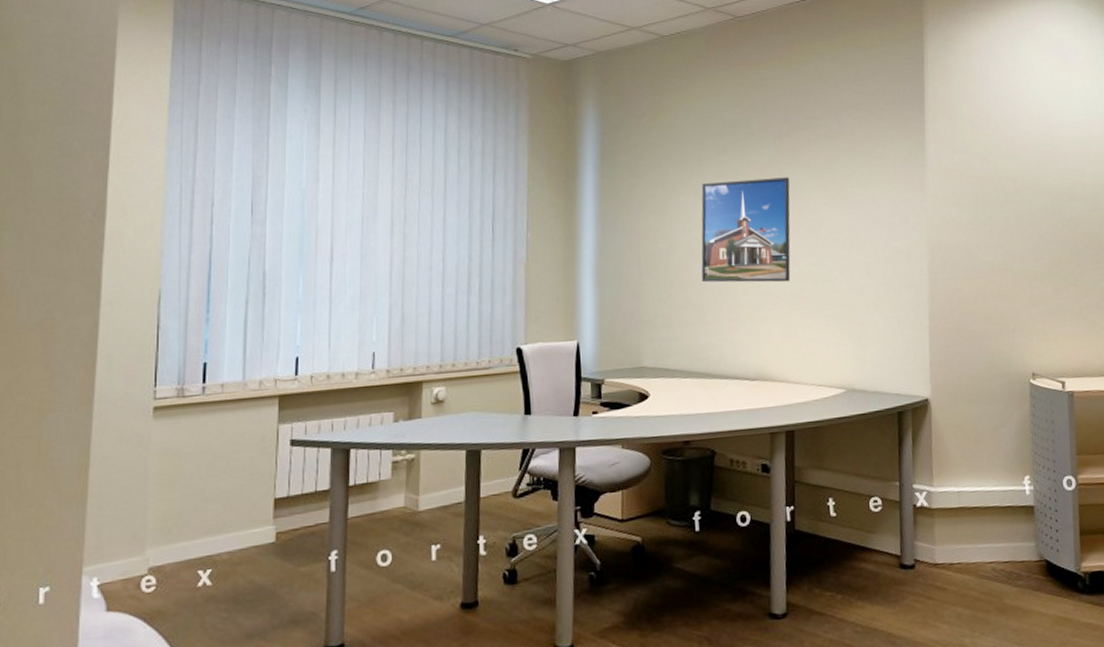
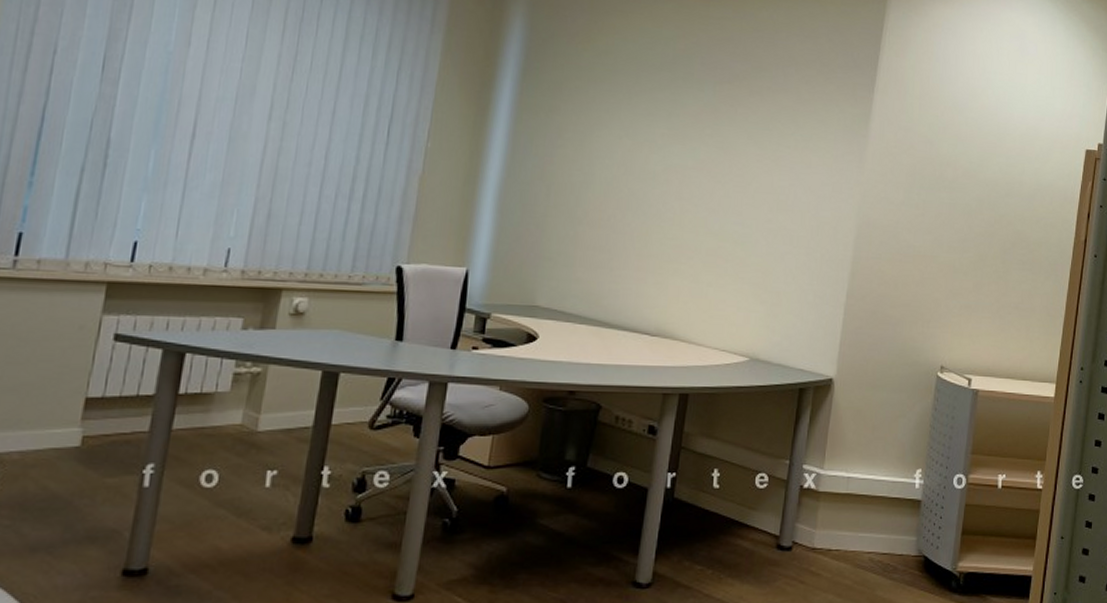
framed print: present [701,177,791,283] -> none [613,119,725,237]

